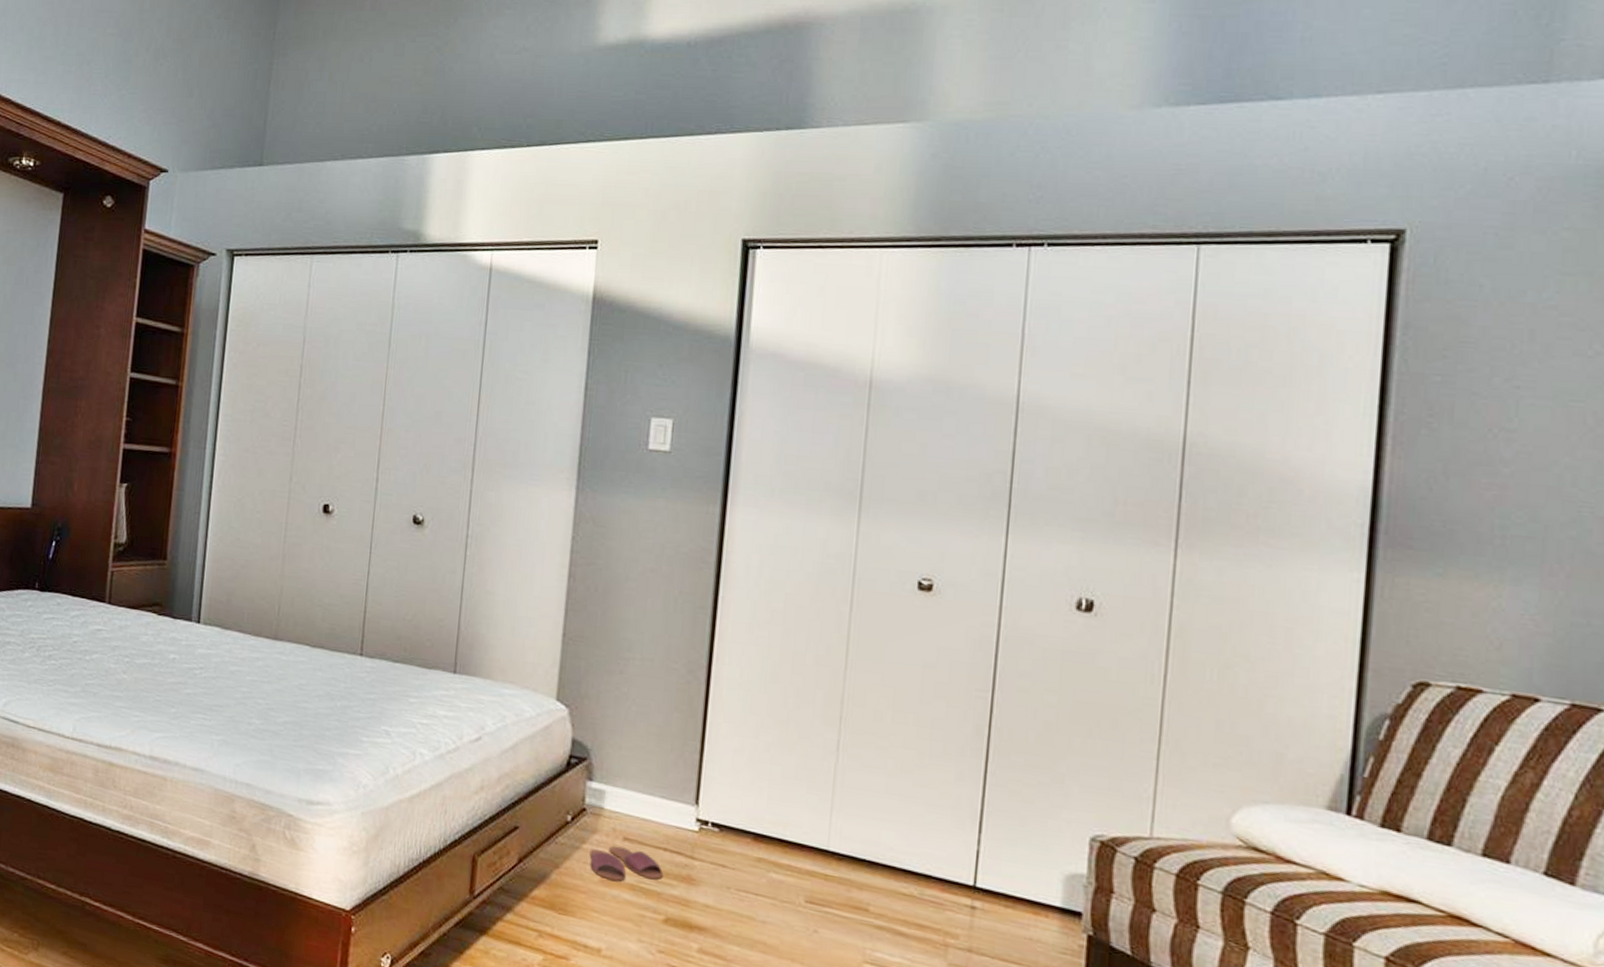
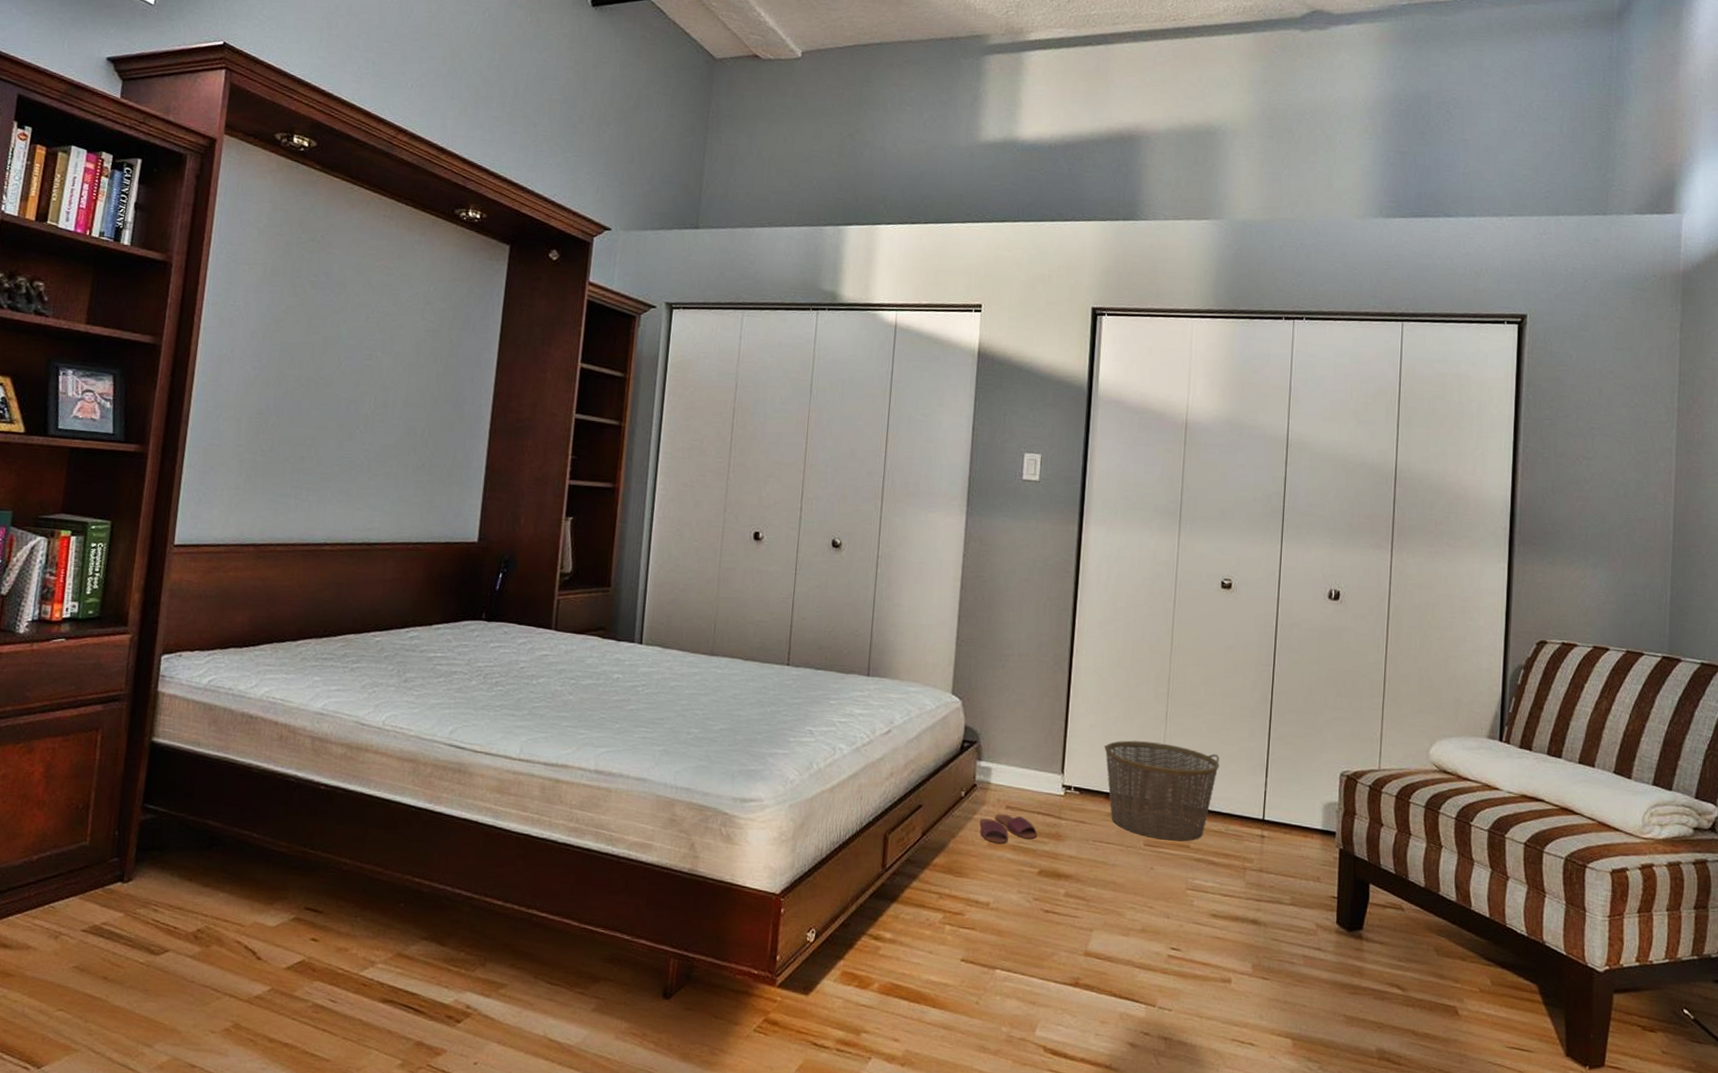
basket: none [752,771,913,903] -> present [1104,740,1220,841]

